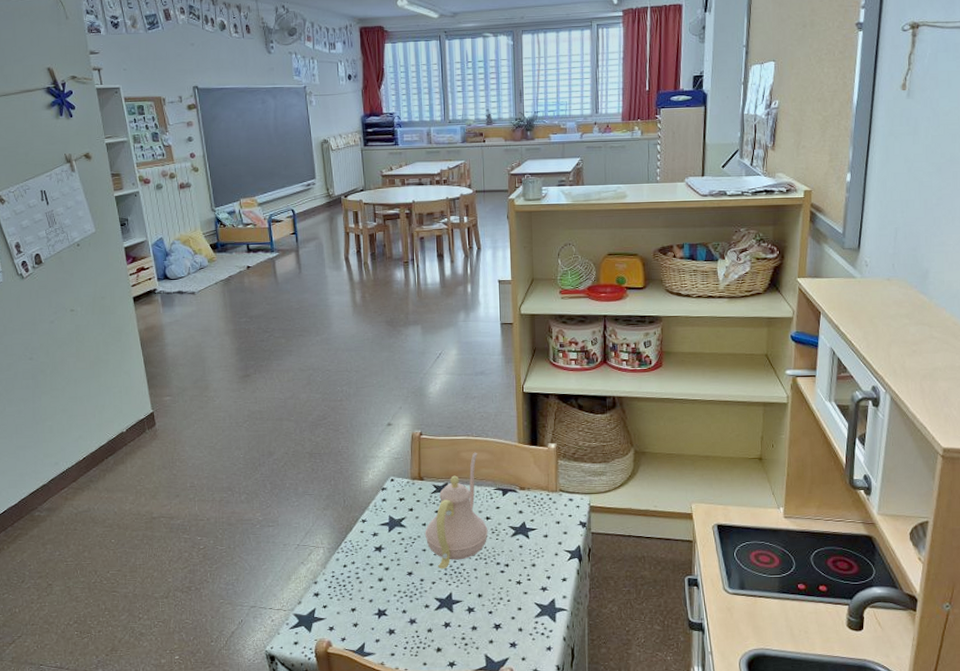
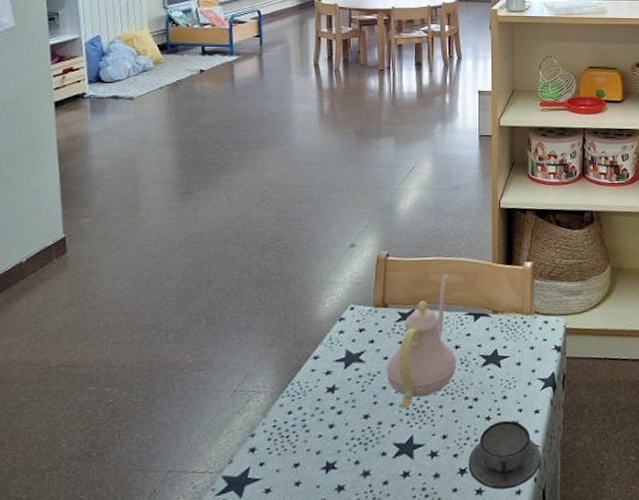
teacup: none [502,585,569,645] -> present [468,420,541,490]

